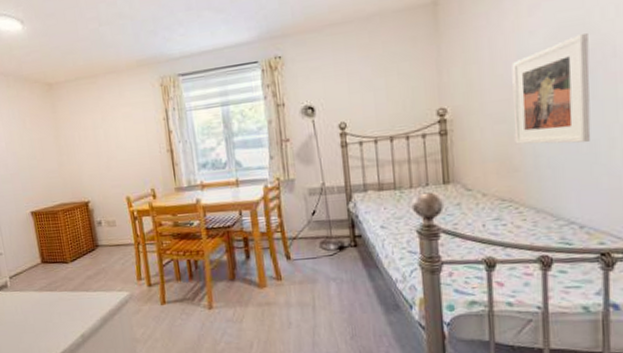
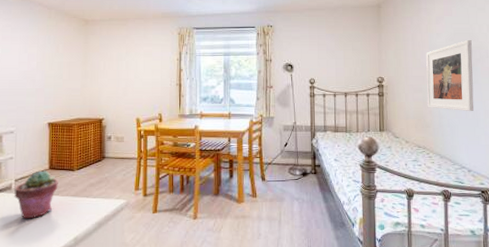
potted succulent: none [10,265,55,318] -> present [14,170,58,219]

